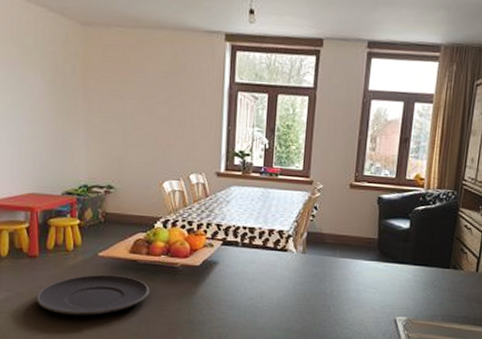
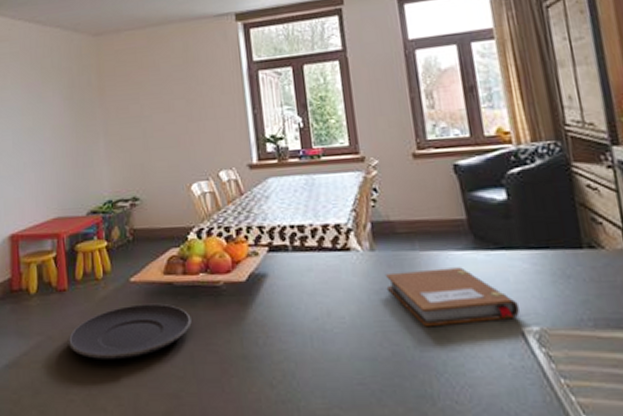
notebook: none [310,271,397,312] -> present [386,267,520,327]

